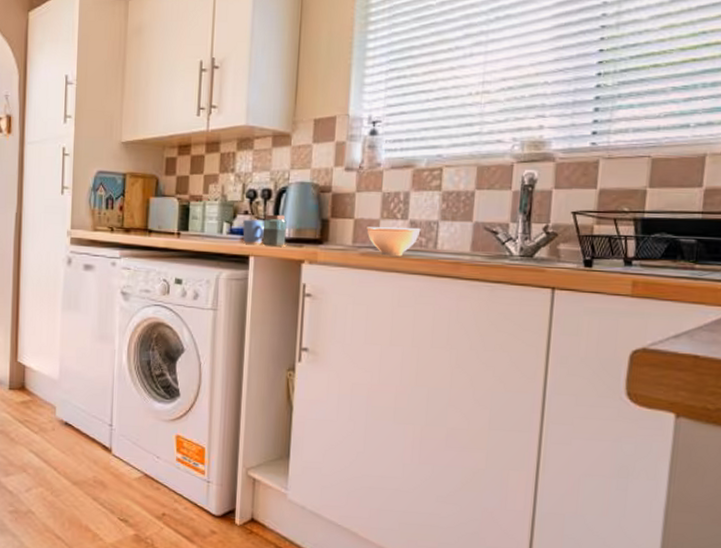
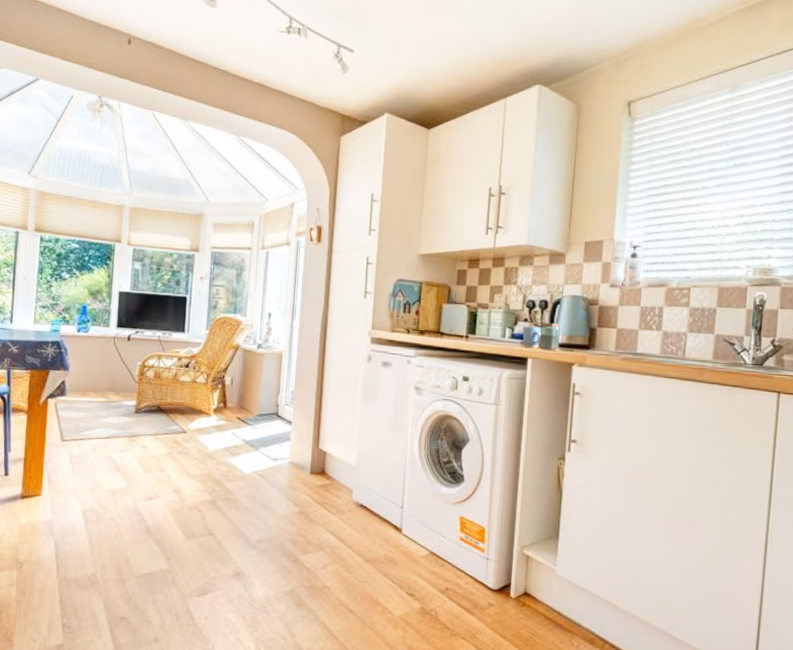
bowl: present [367,226,421,257] -> none [627,336,672,362]

